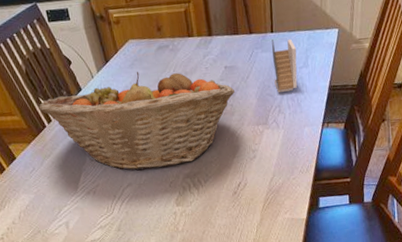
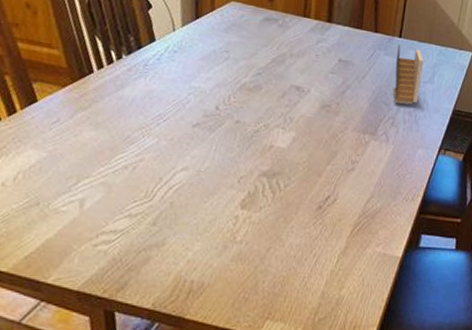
fruit basket: present [39,72,235,171] -> none [91,38,345,159]

